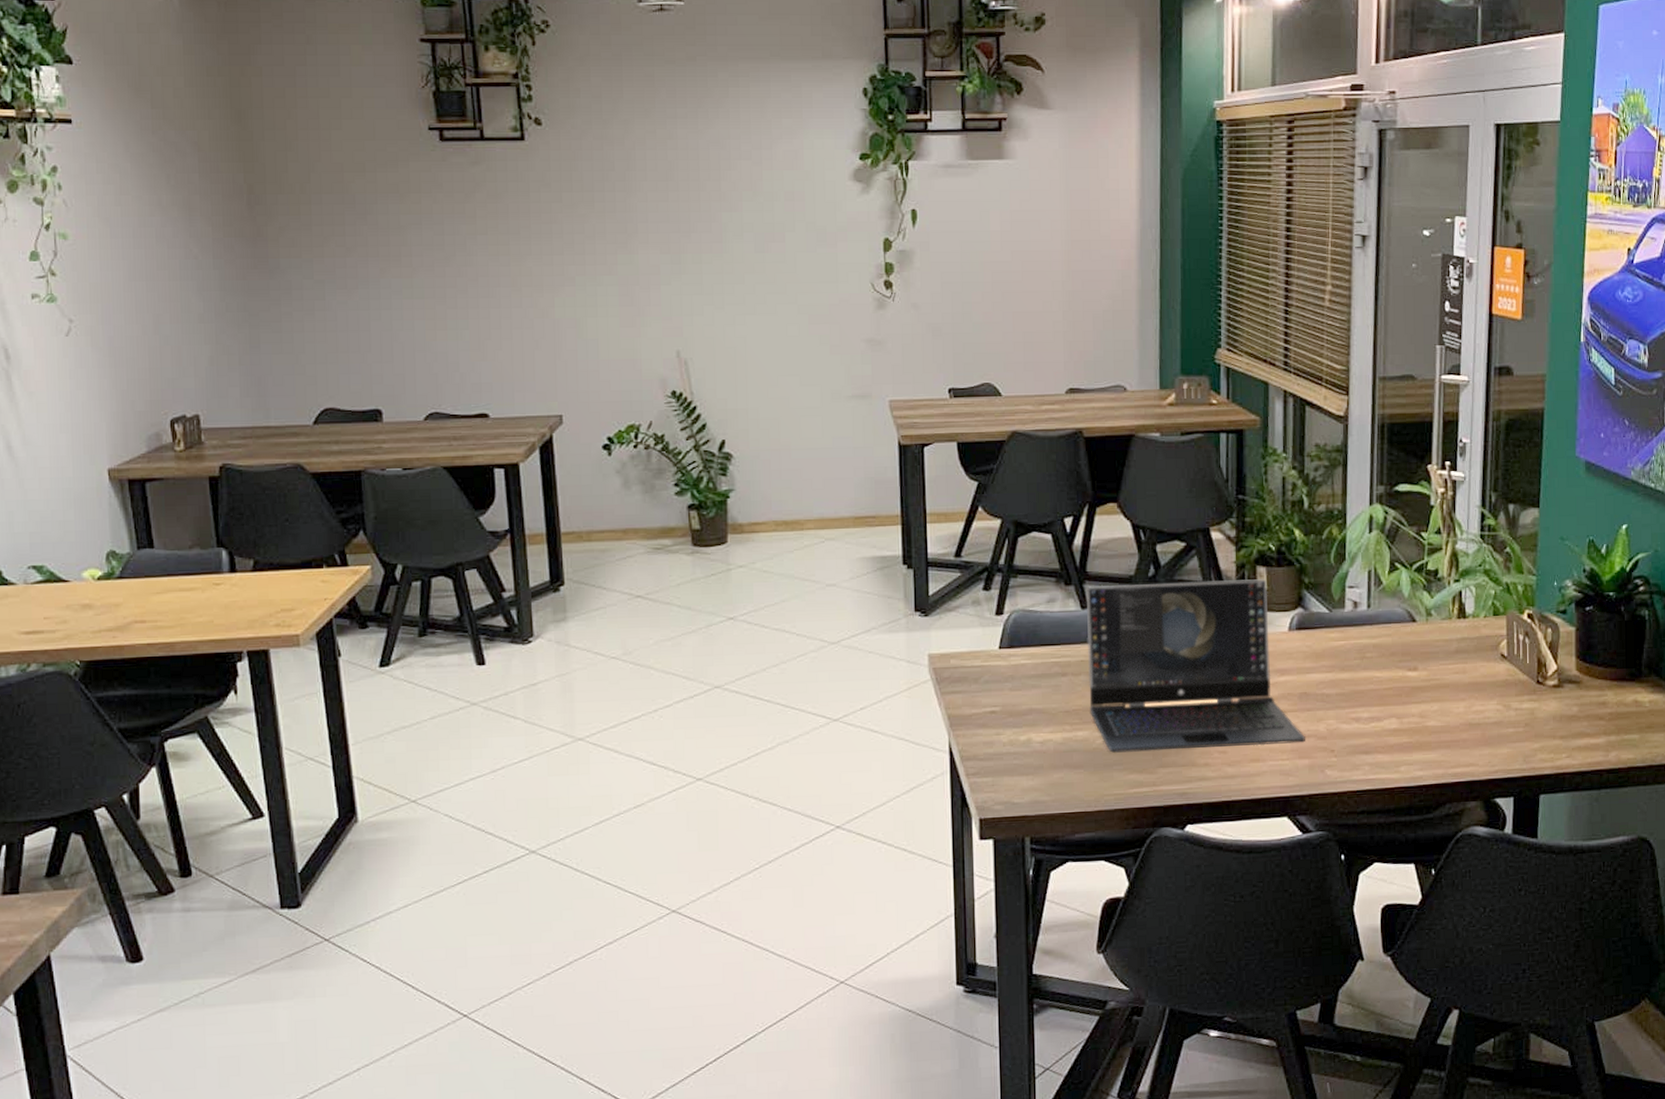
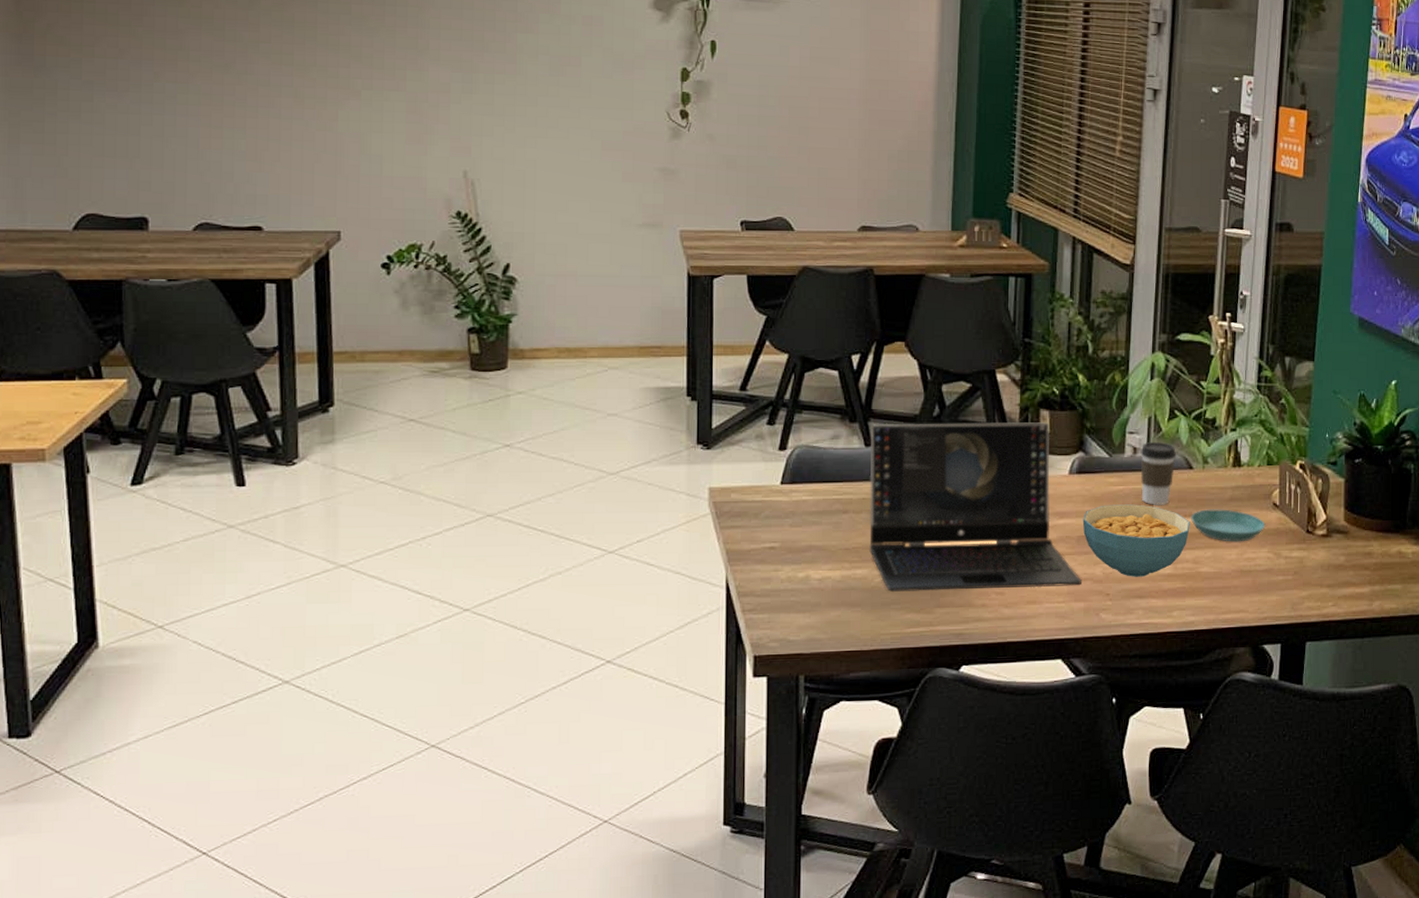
cereal bowl: none [1304,659,1415,733] -> present [1082,504,1190,577]
coffee cup: none [1361,596,1399,661] -> present [1140,442,1177,506]
saucer: none [1416,662,1494,695] -> present [1191,509,1266,542]

